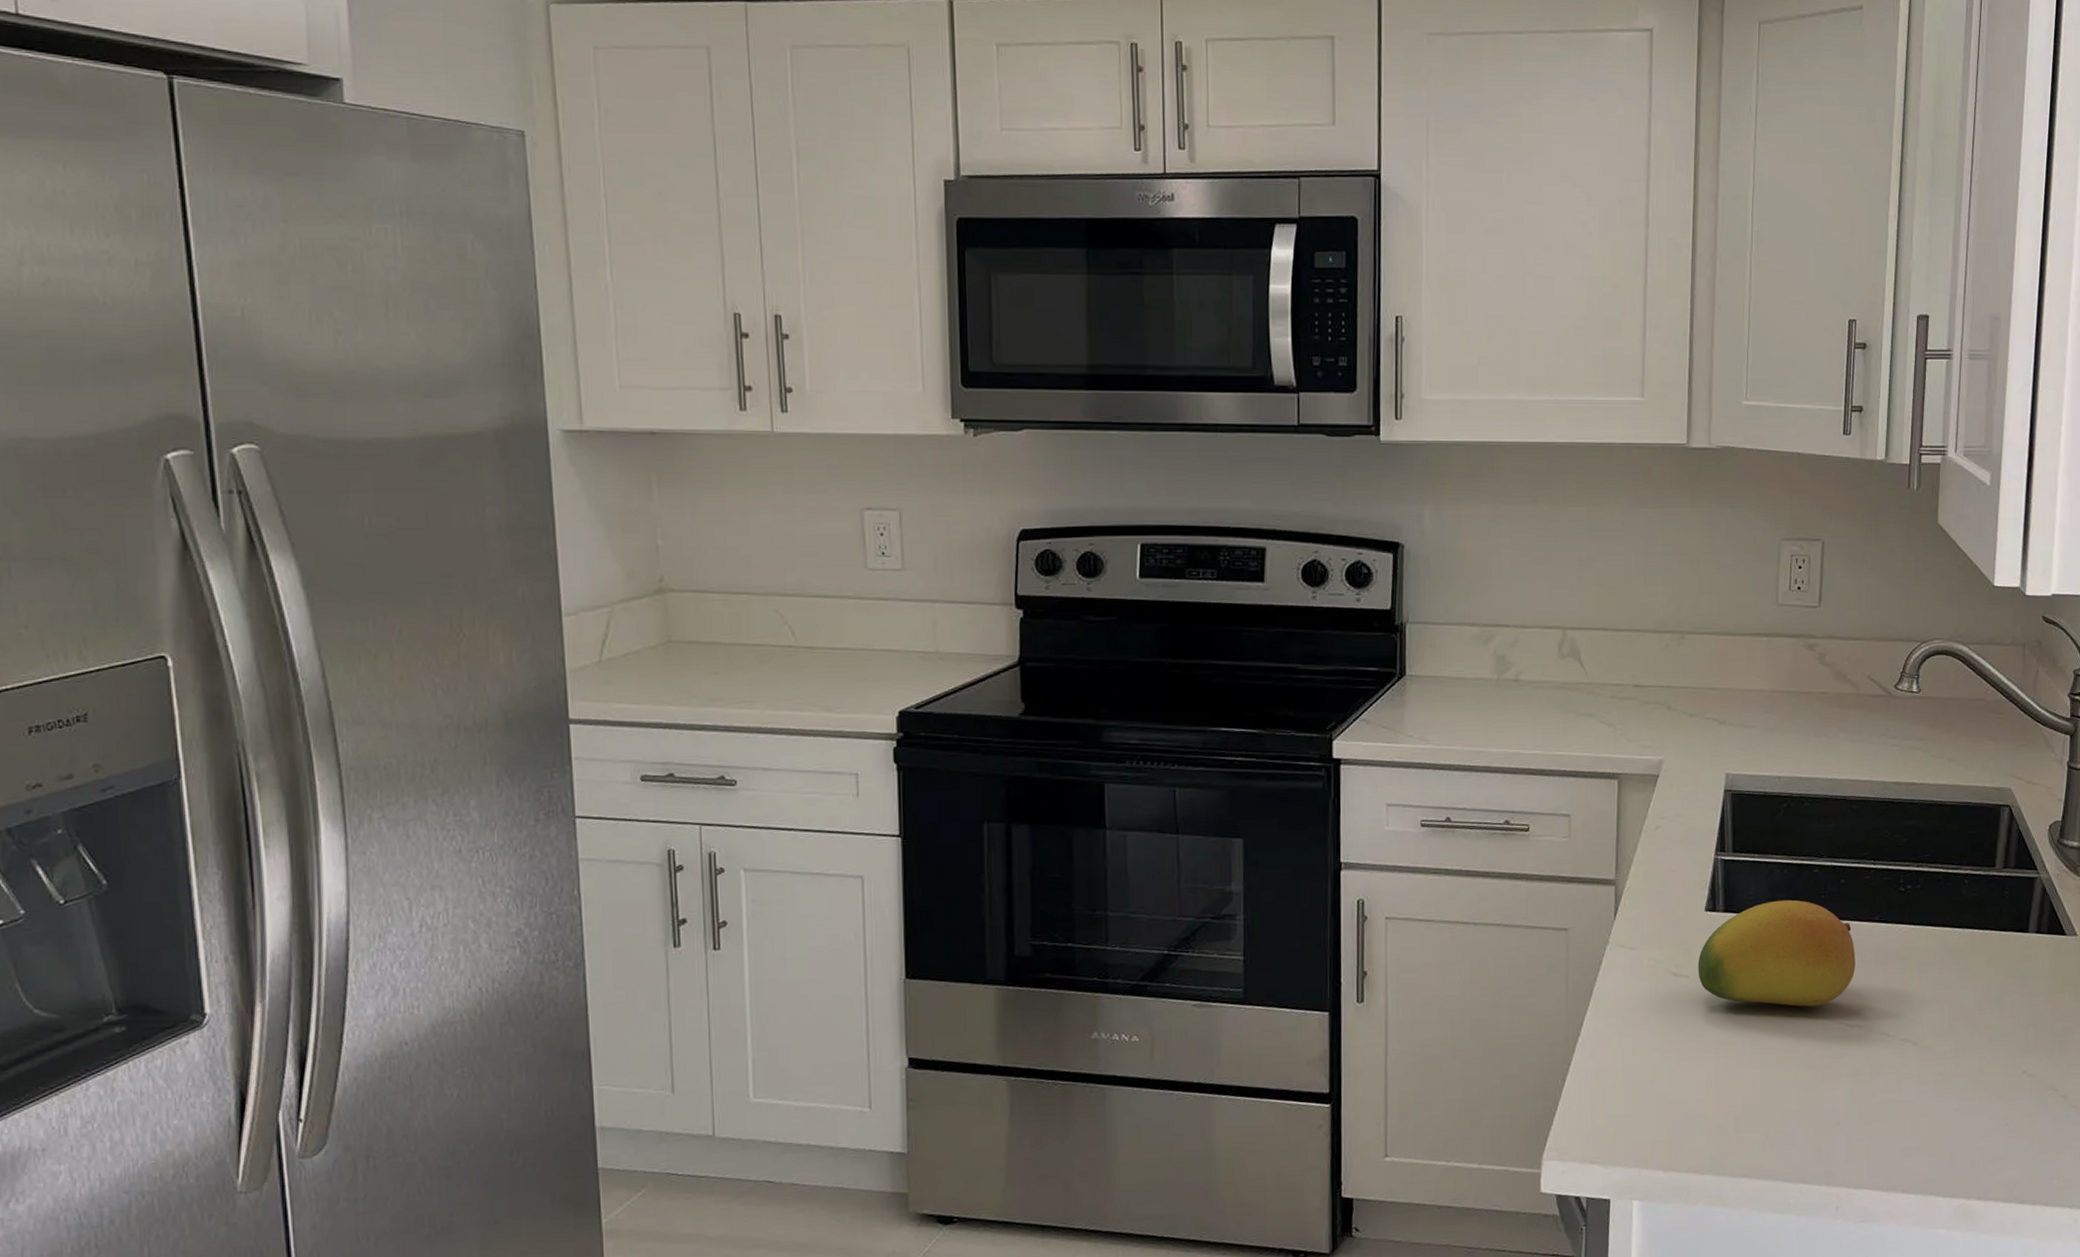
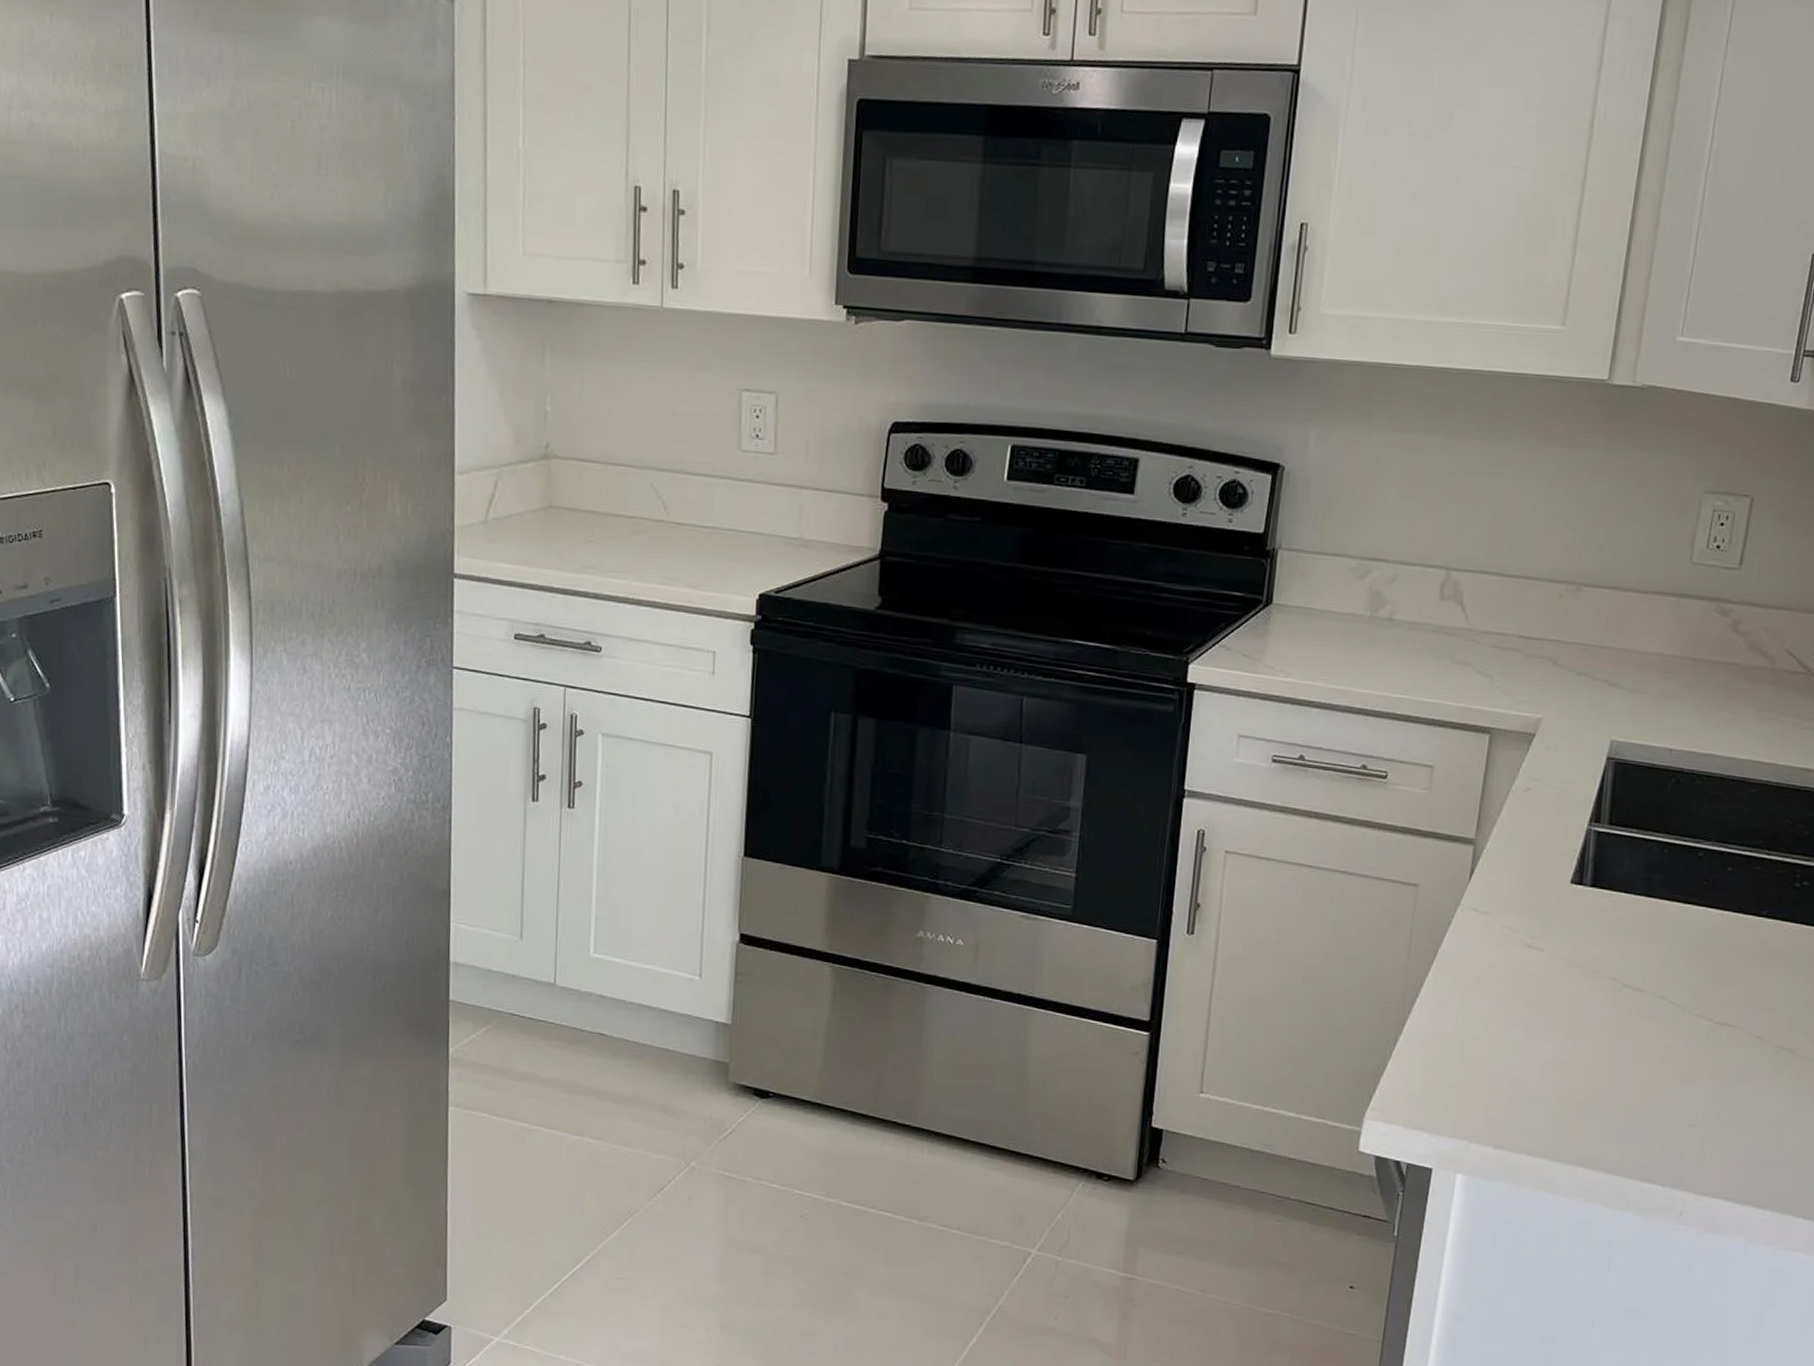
fruit: present [1697,899,1856,1007] -> none [1554,881,1735,999]

